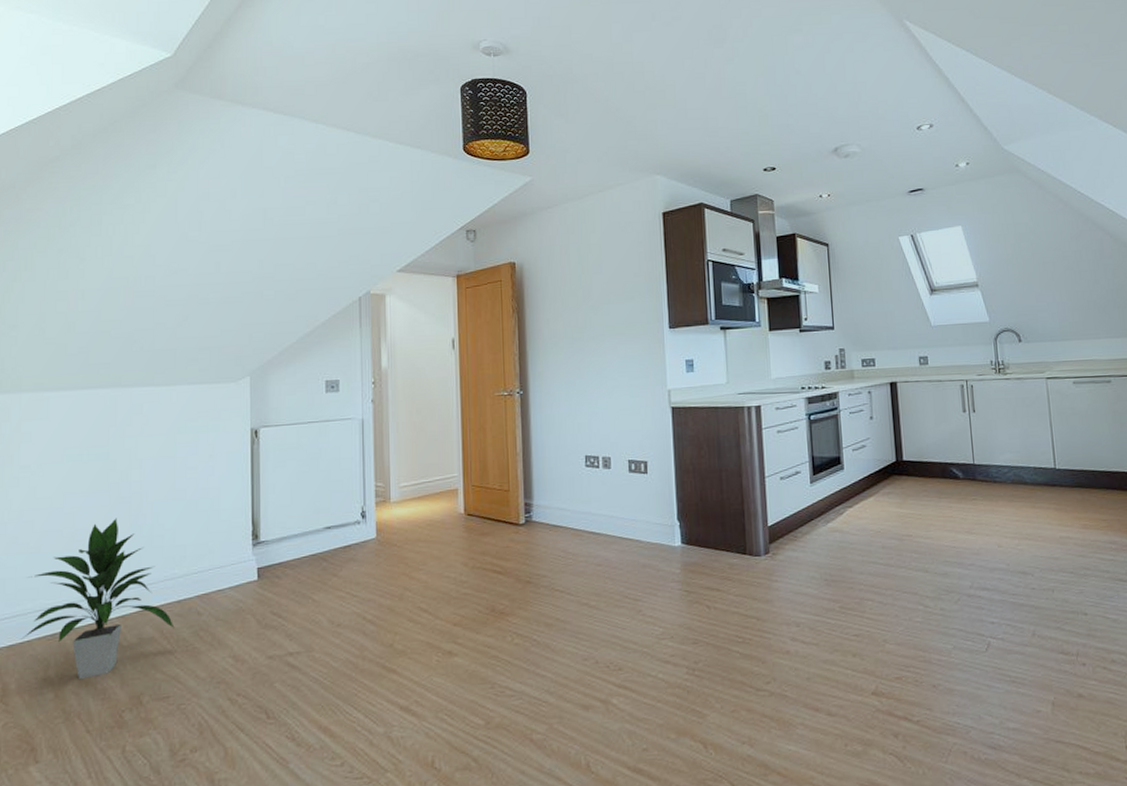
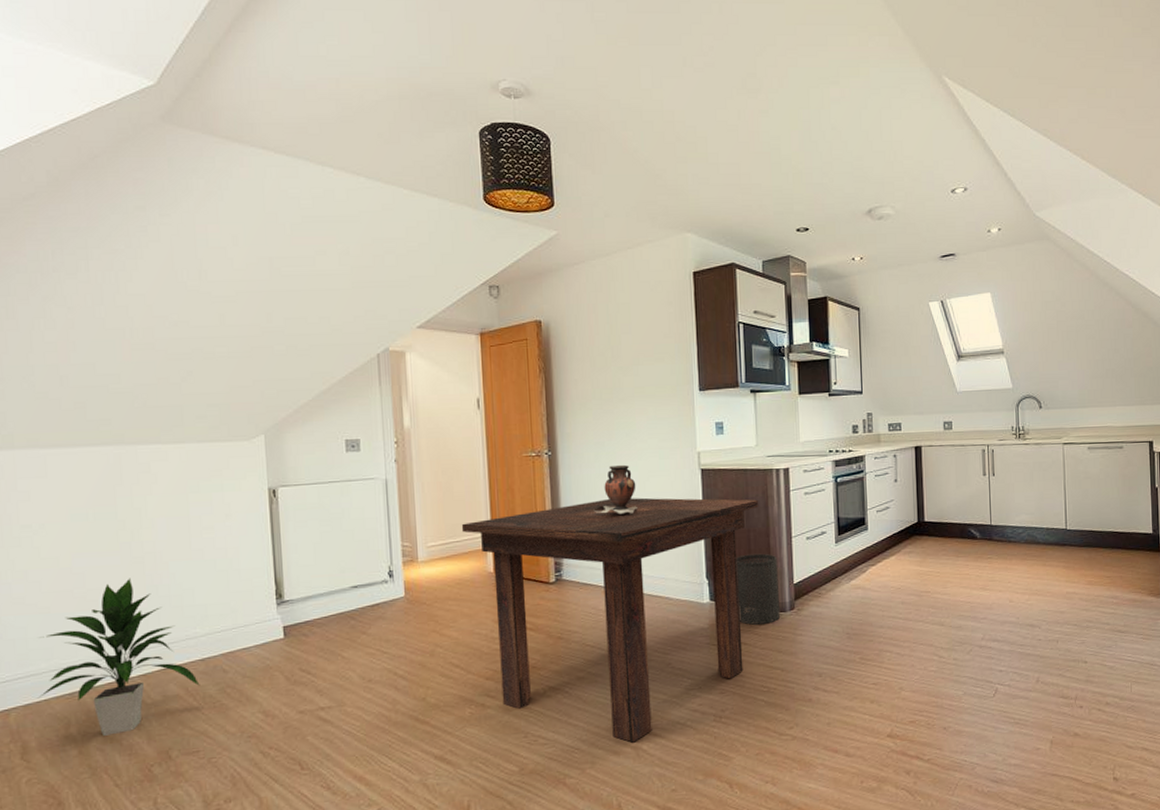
dining table: none [433,436,731,696] -> present [461,497,759,743]
vase: none [564,403,609,454] -> present [593,464,639,515]
trash can: none [708,494,755,570] -> present [736,553,781,625]

